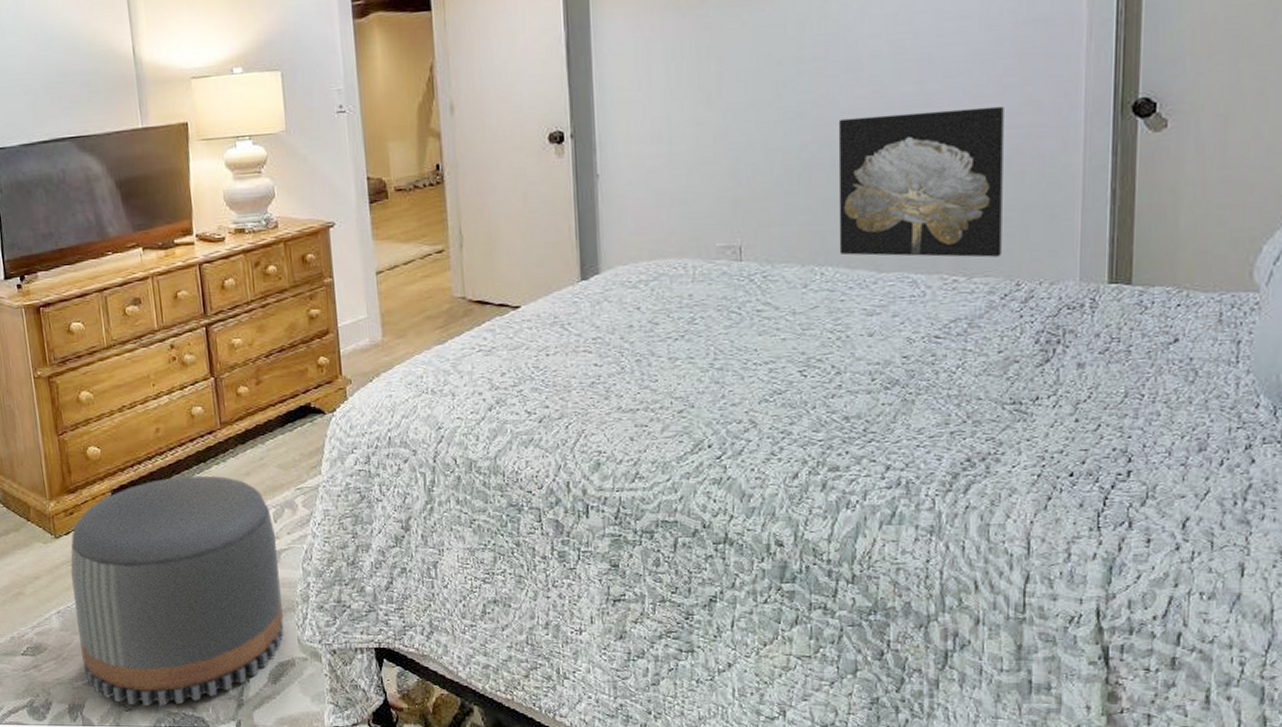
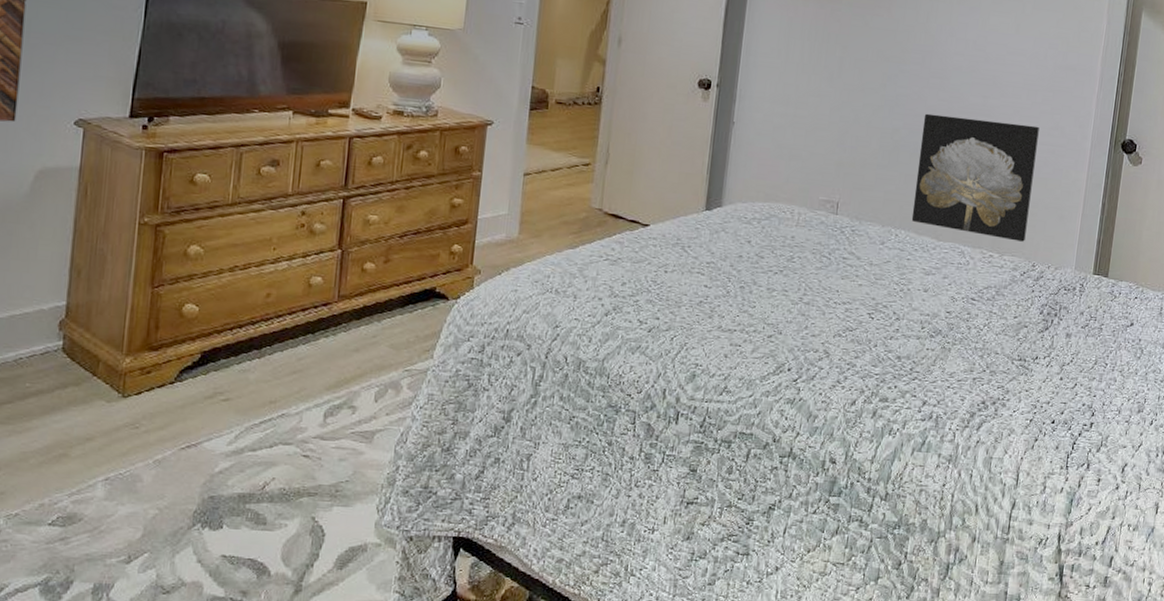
pouf: present [70,475,284,706] -> none [122,345,374,589]

